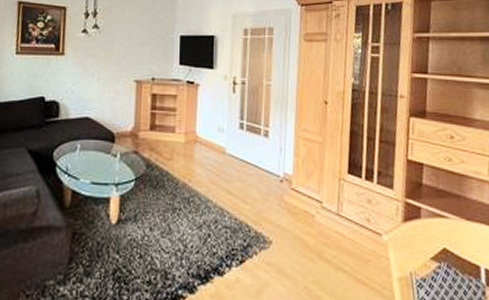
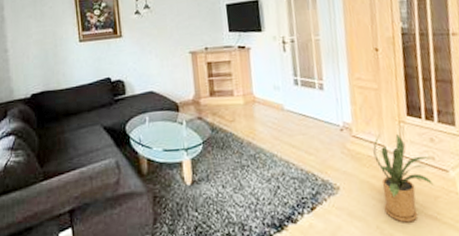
house plant: none [310,190,367,285] -> present [373,134,433,223]

